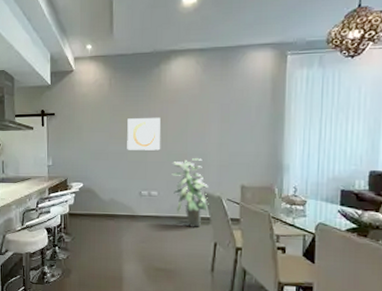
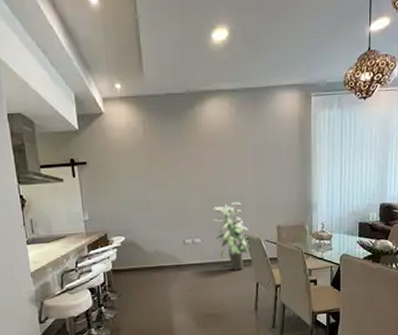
wall art: present [127,117,161,151] -> none [166,162,201,198]

